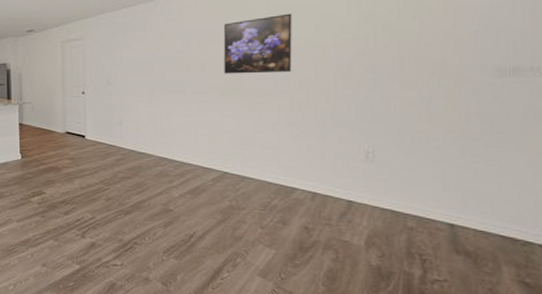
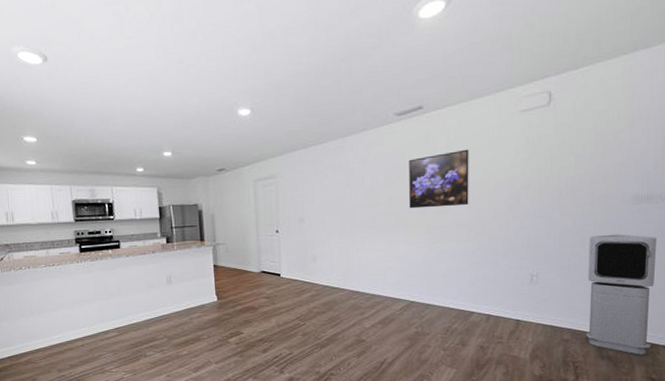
air purifier: none [435,110,527,254] -> present [585,233,657,355]

